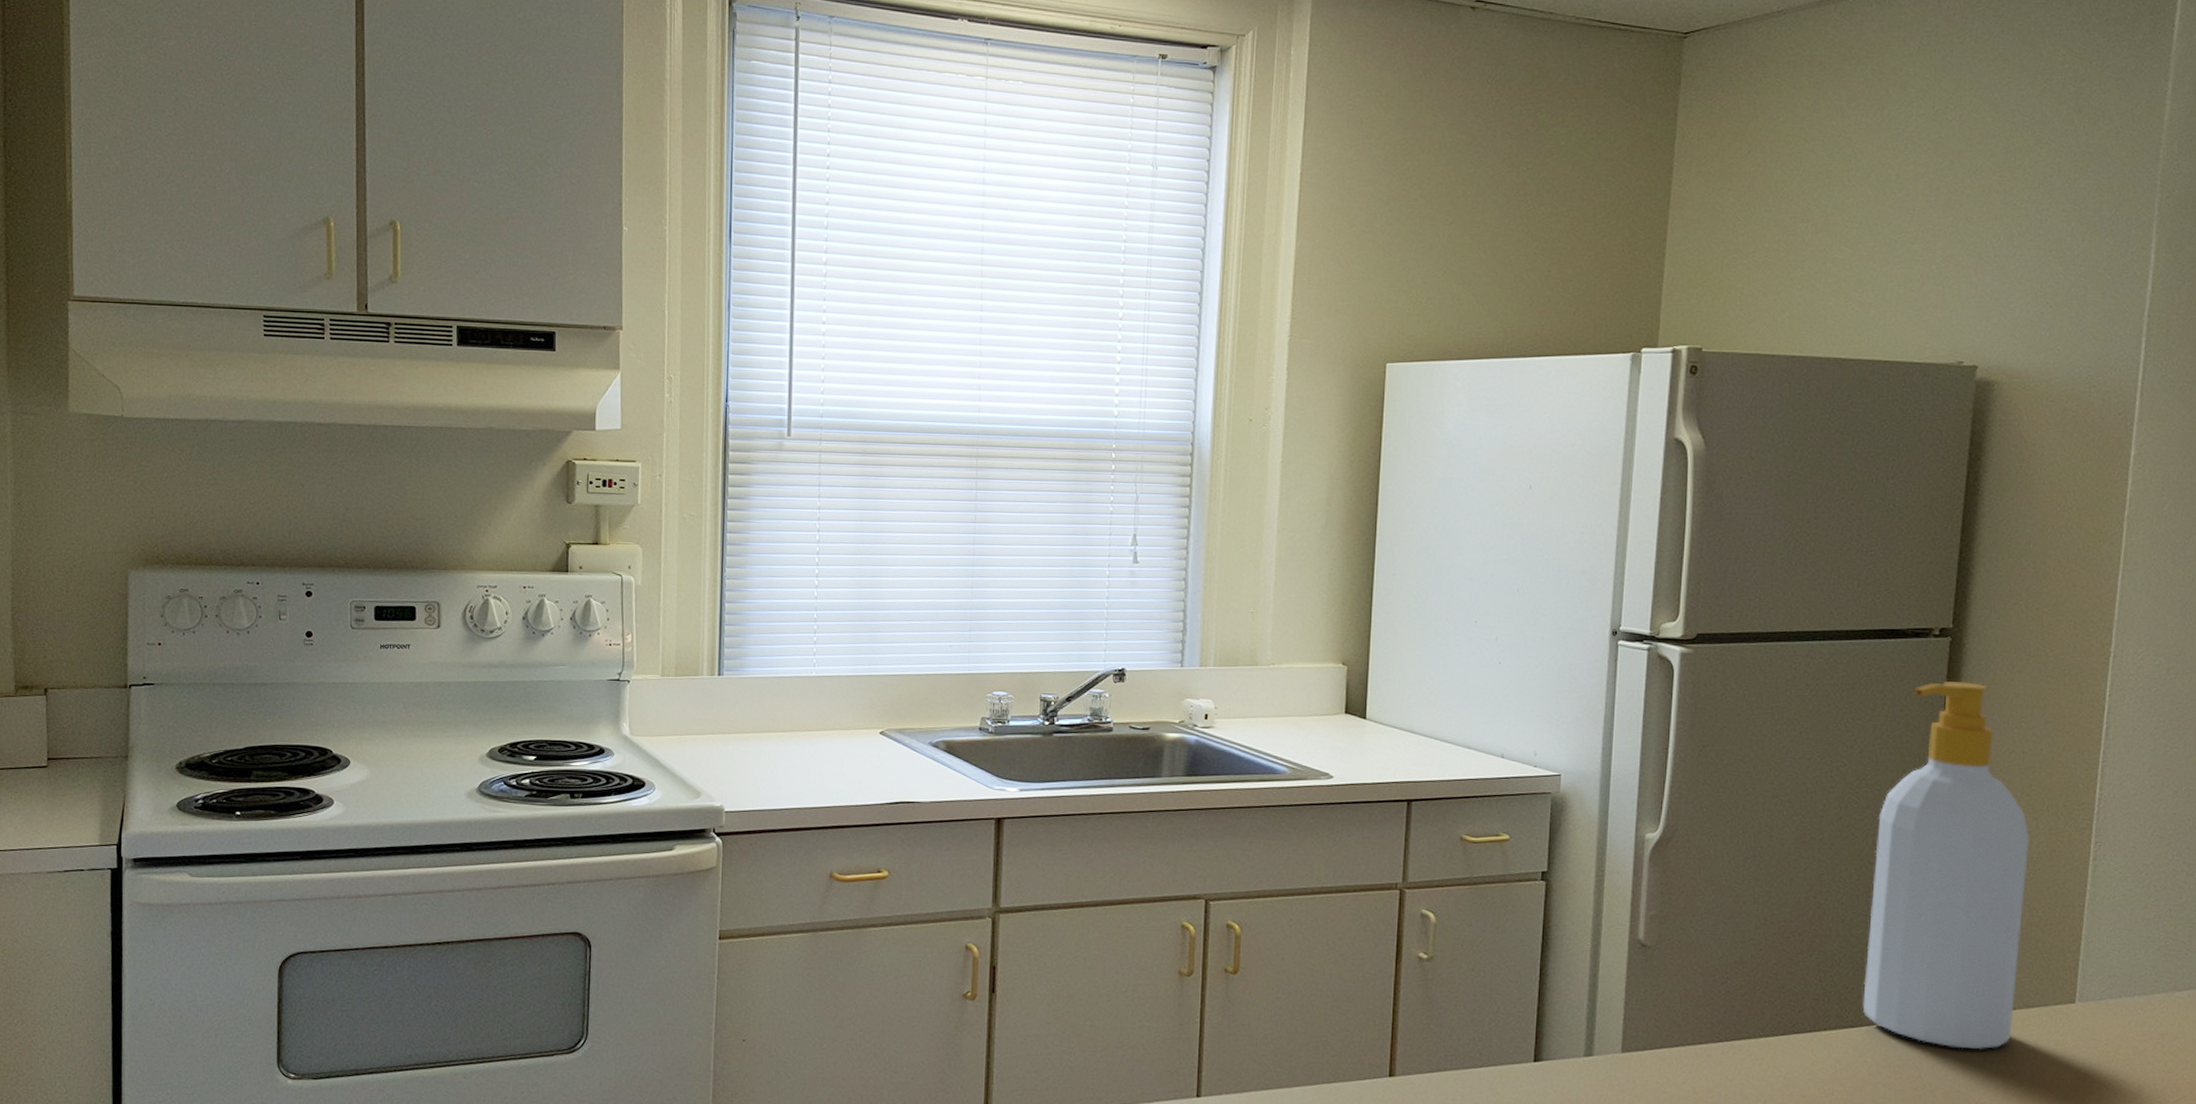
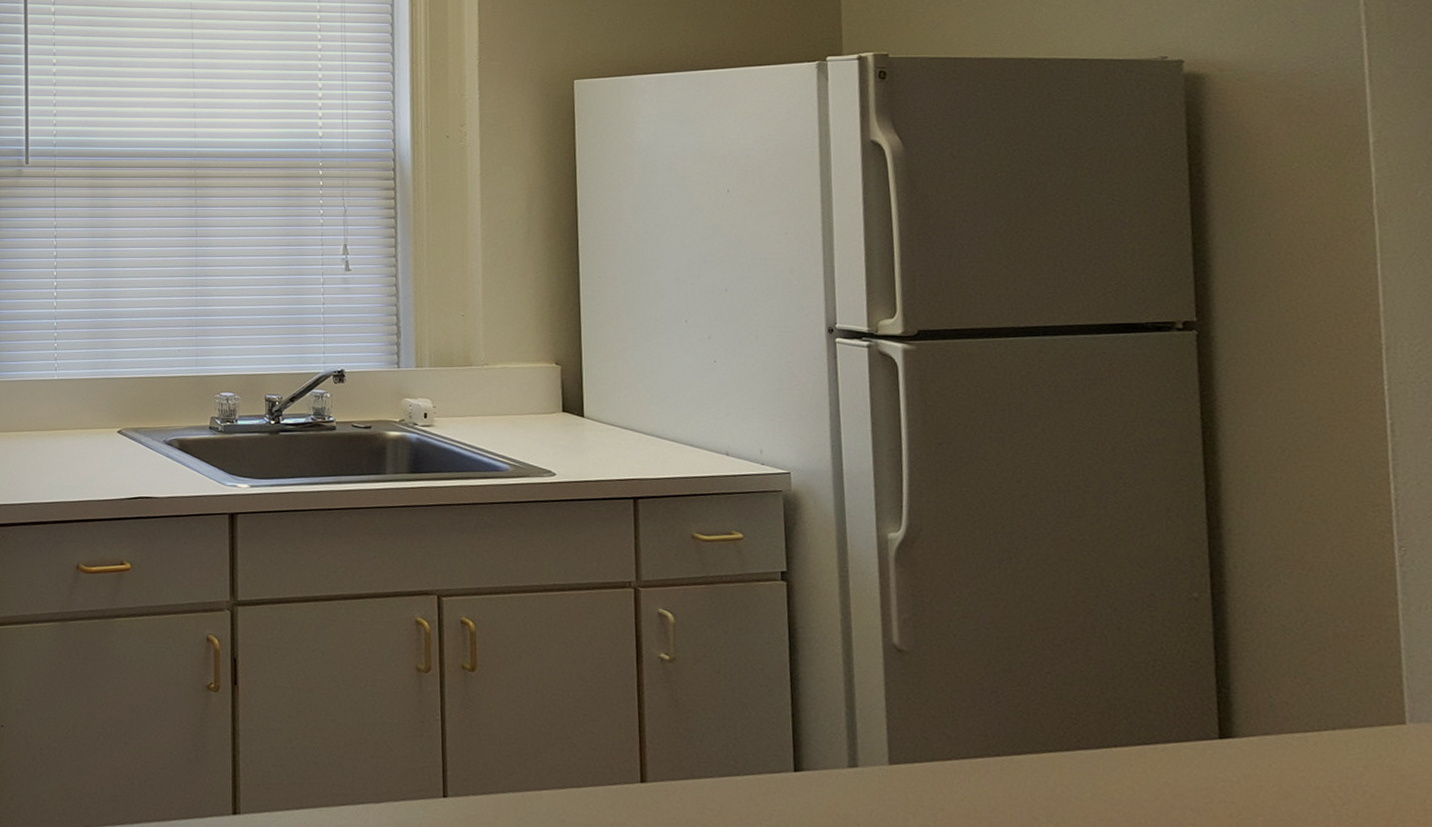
soap bottle: present [1863,681,2029,1050] -> none [1143,375,1335,774]

